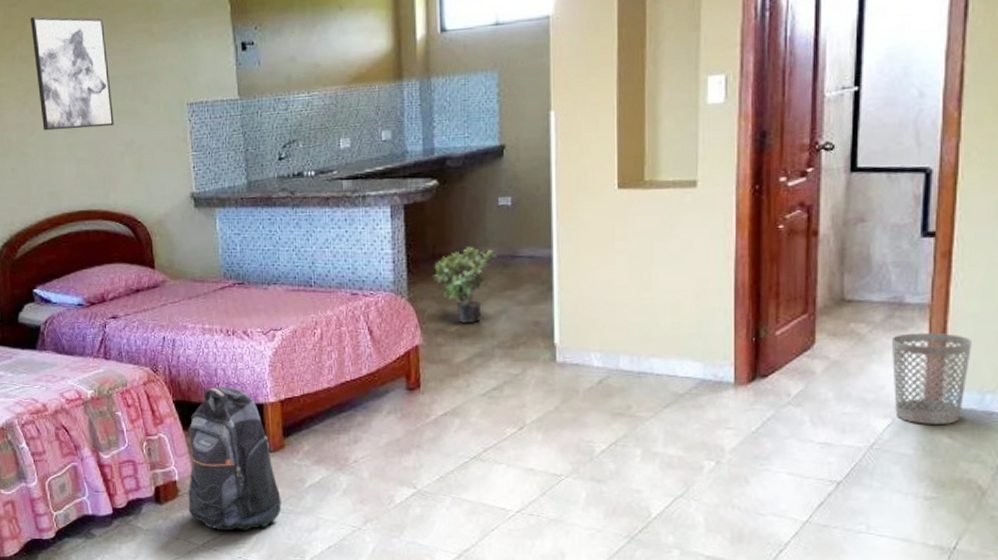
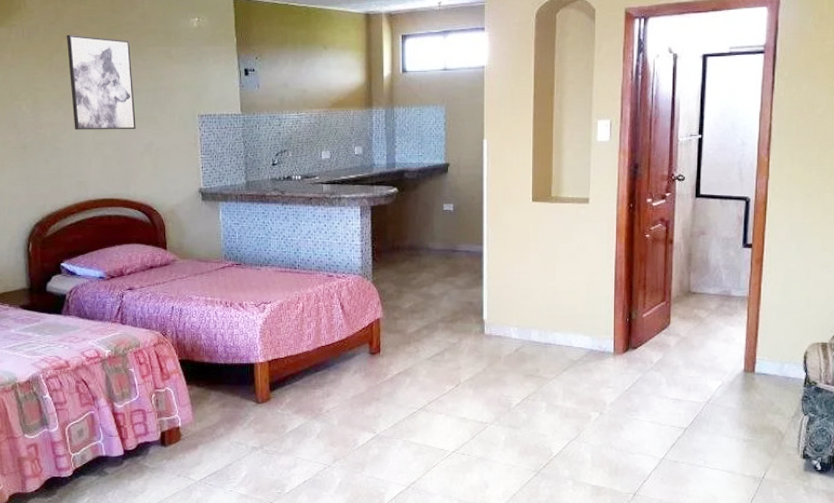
backpack: present [188,387,282,531] -> none [189,349,267,469]
potted plant: present [433,247,497,323] -> none [392,242,441,302]
wastebasket: present [891,332,972,424] -> none [722,318,775,386]

